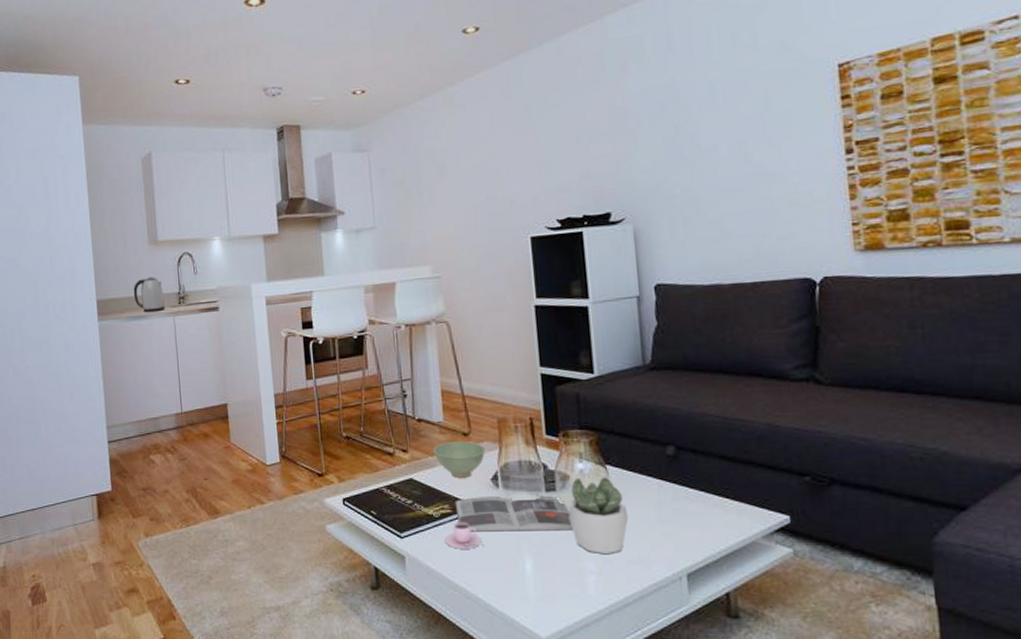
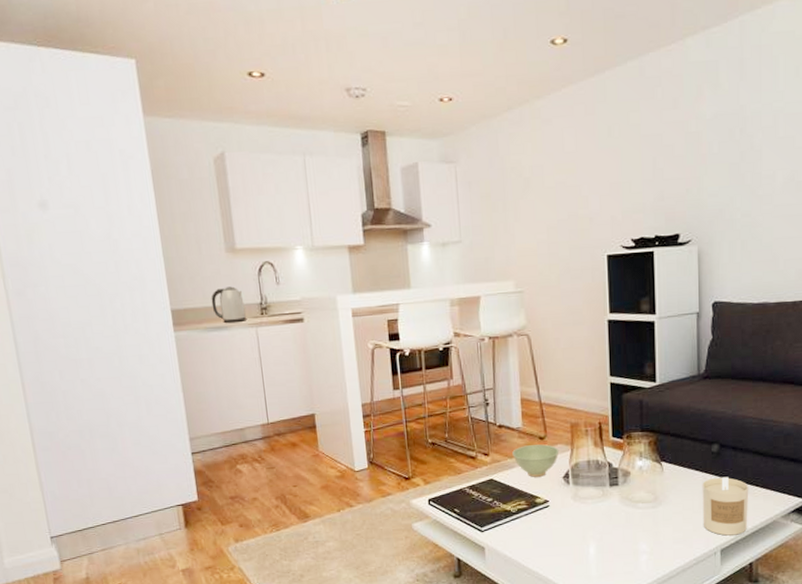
teacup: present [445,522,484,549] -> none [521,515,555,539]
magazine: present [455,495,573,532] -> none [530,490,631,524]
succulent plant: present [568,477,629,555] -> none [628,472,677,537]
candle: none [657,485,719,557] -> present [702,476,749,536]

